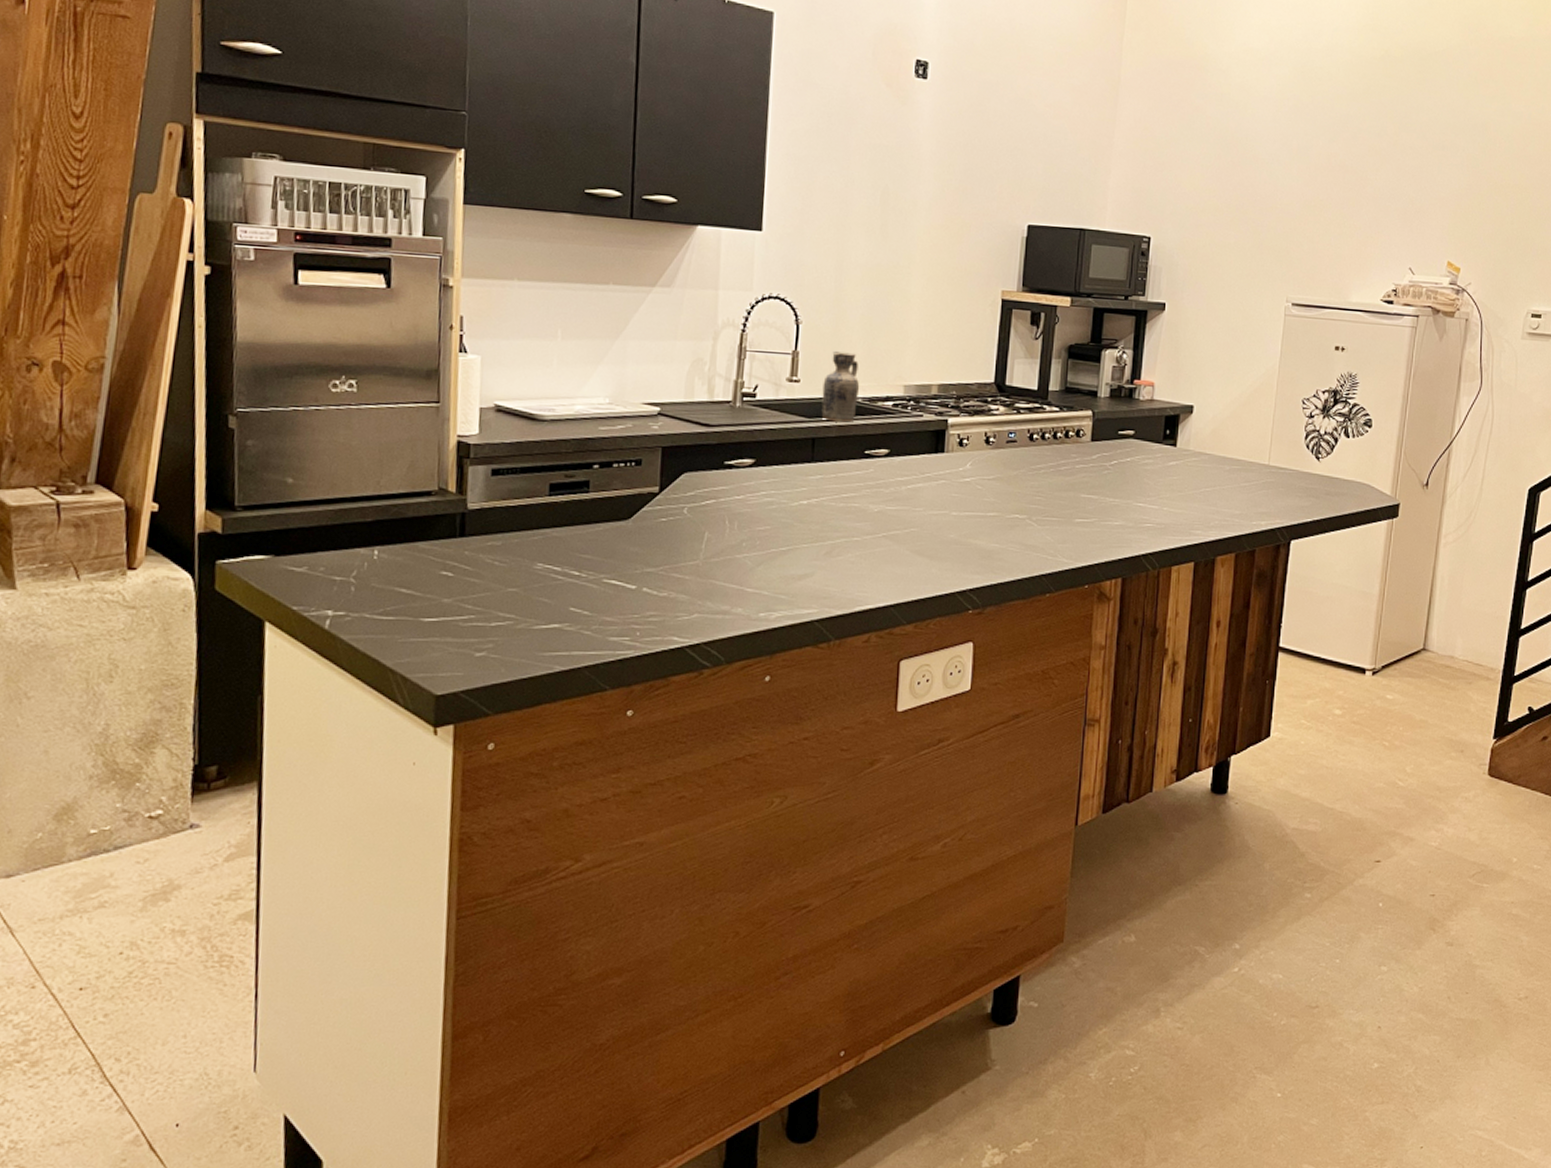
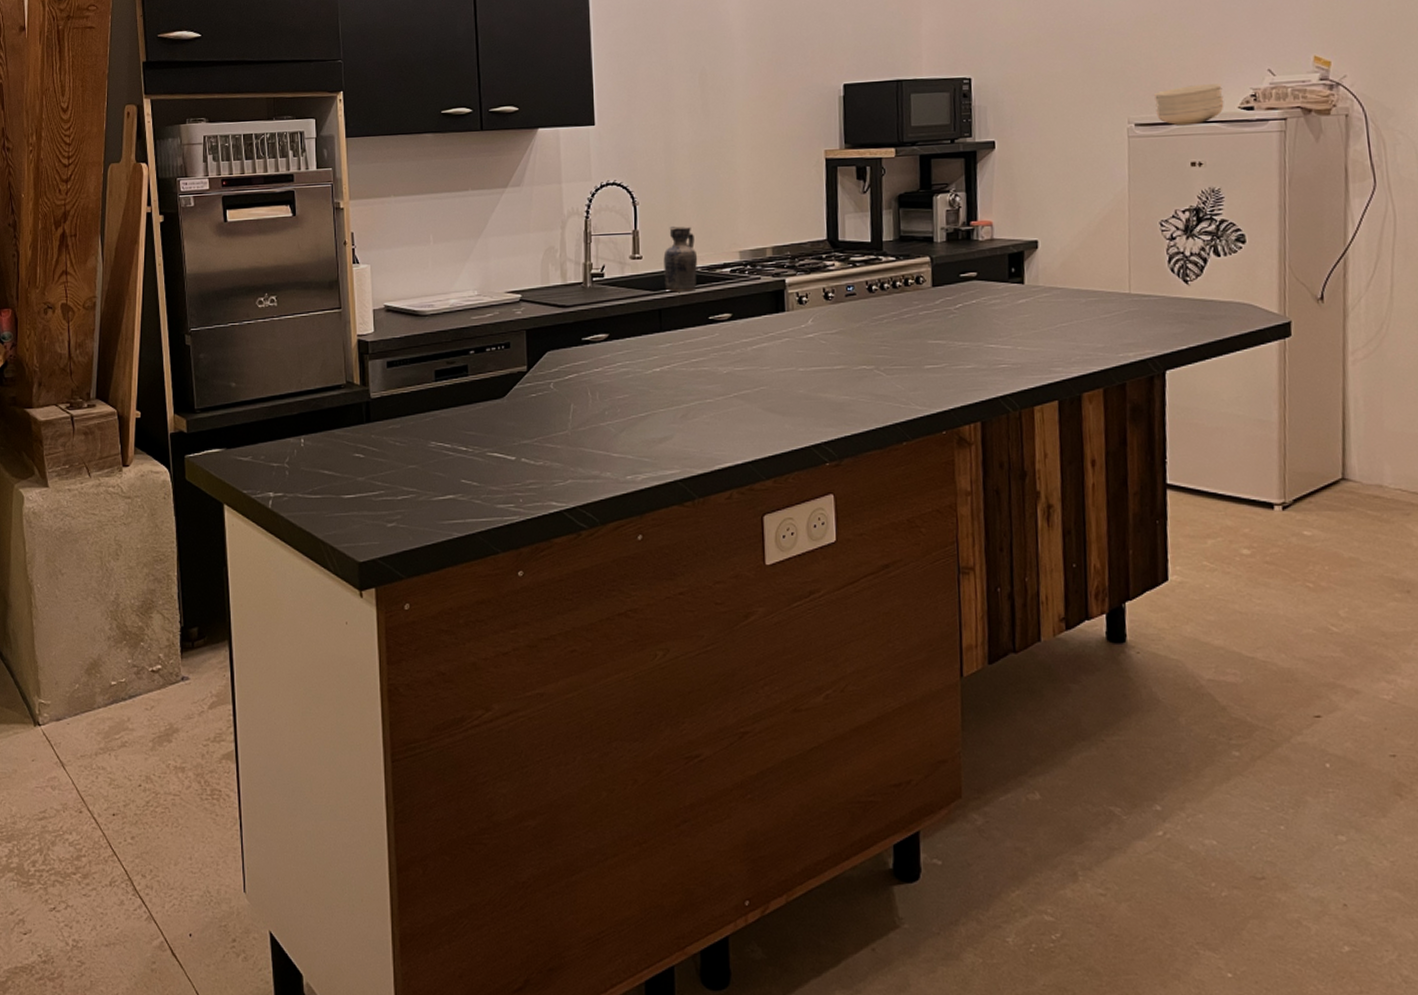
bowl: none [1311,273,1370,312] -> present [1153,83,1224,126]

